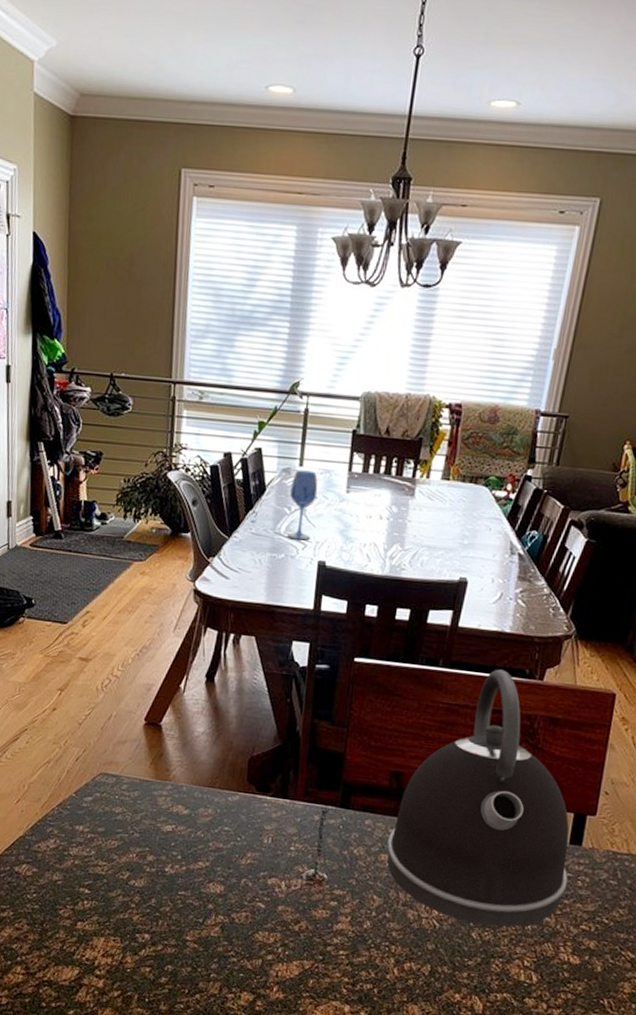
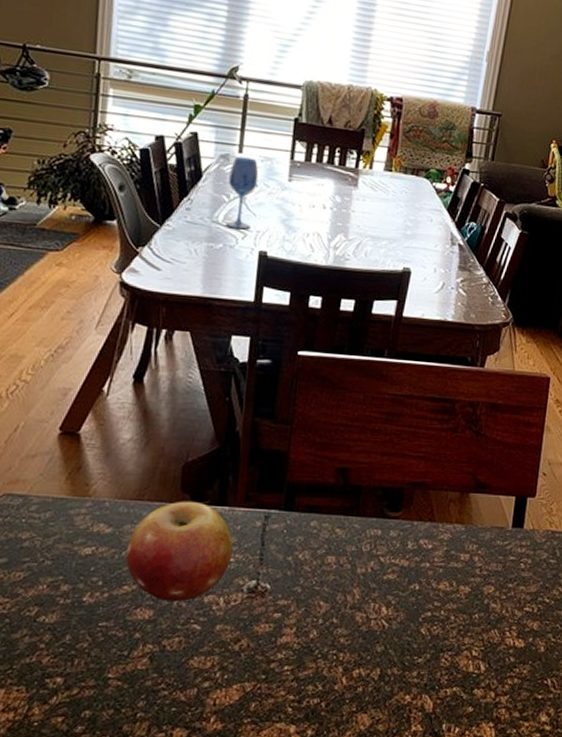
fruit: none [200,791,293,881] -> present [125,501,233,601]
kettle: present [386,669,570,927] -> none [333,358,512,619]

